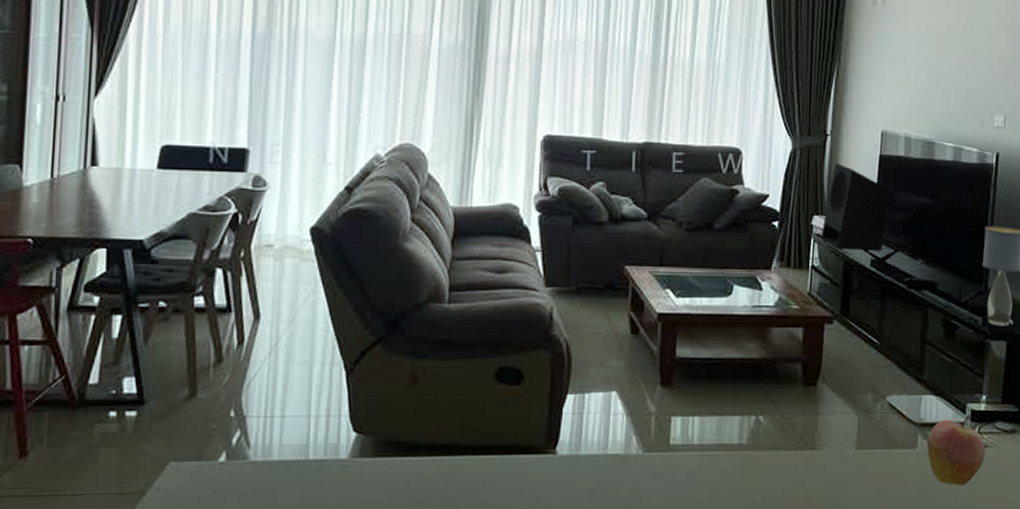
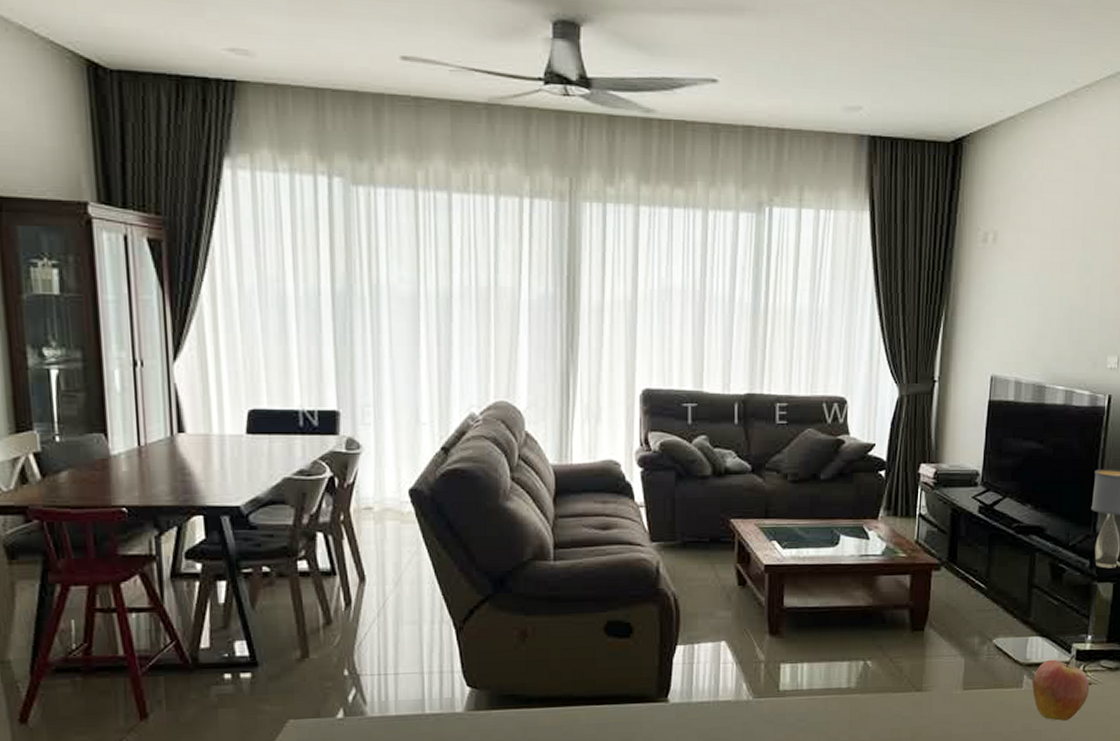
speaker: present [820,163,887,251] -> none [928,410,996,498]

